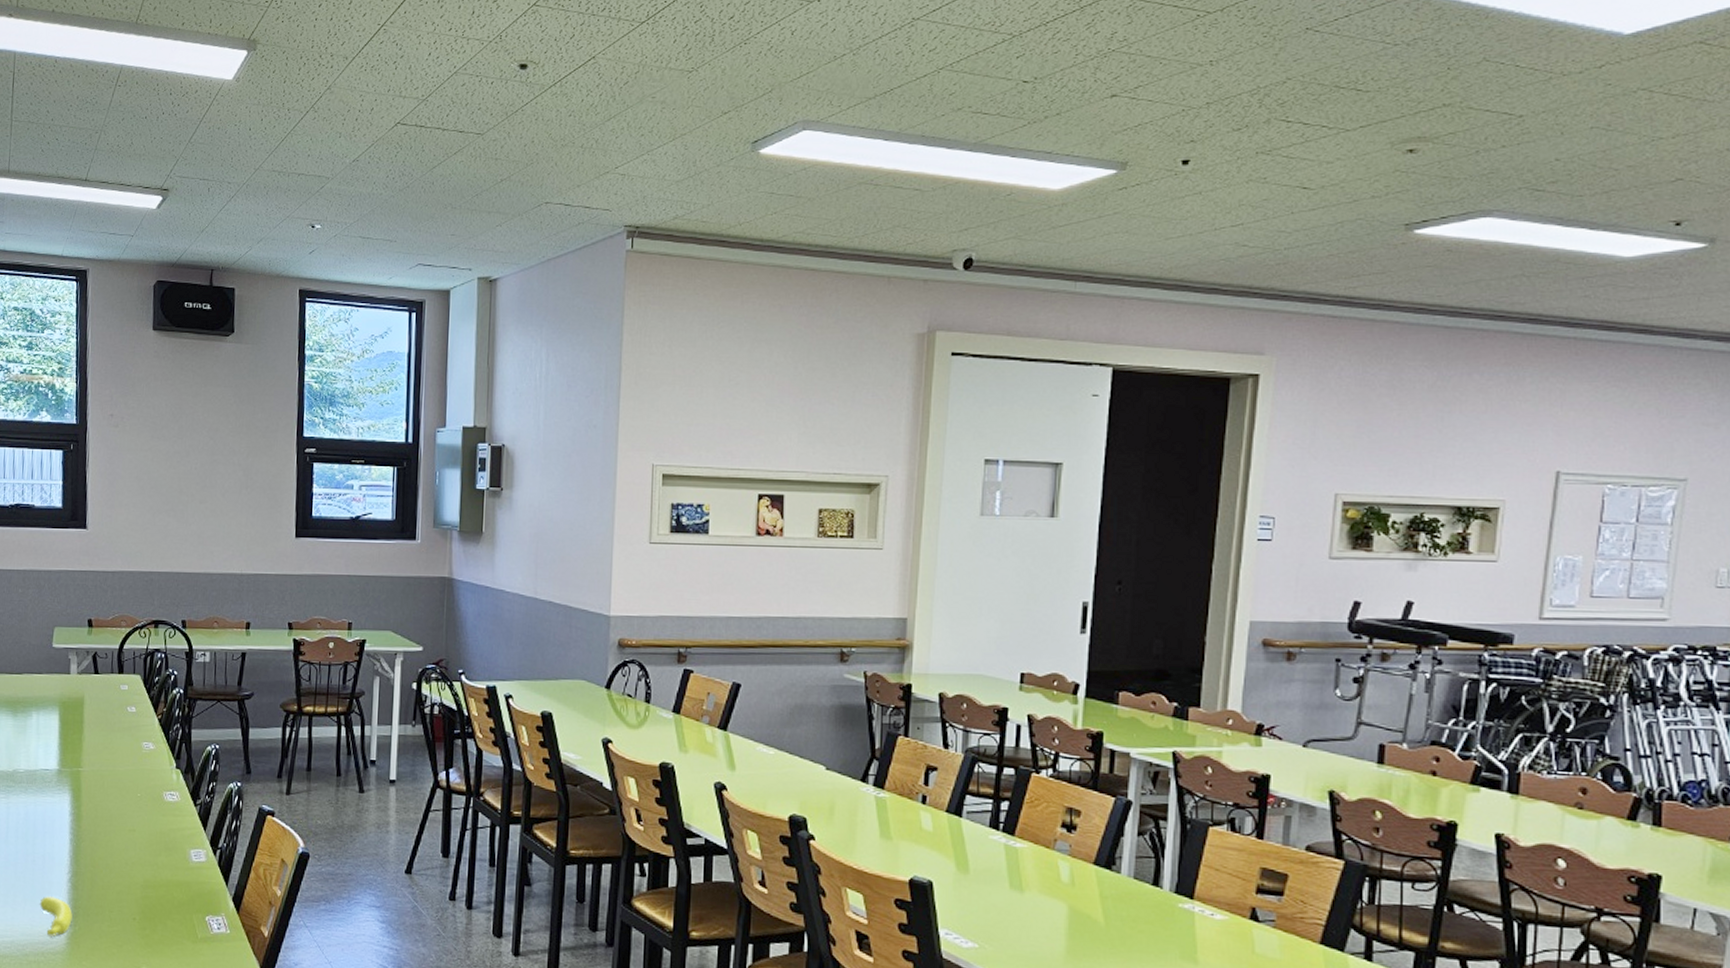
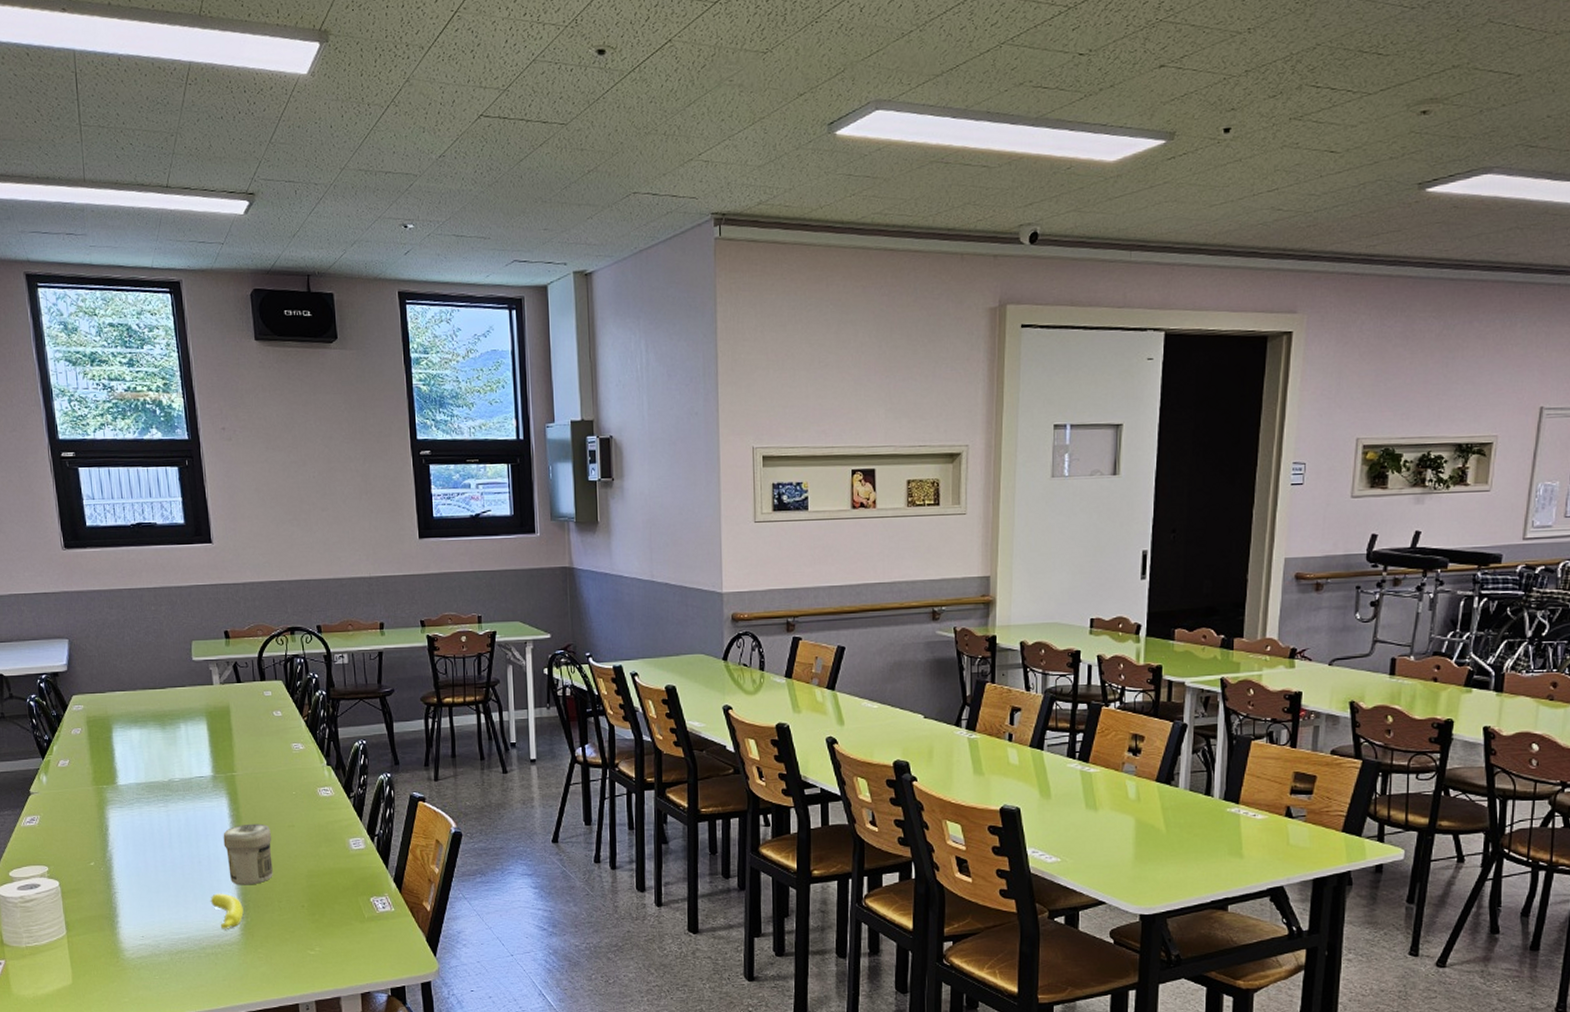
jar: none [60,824,110,891] -> present [223,823,273,885]

